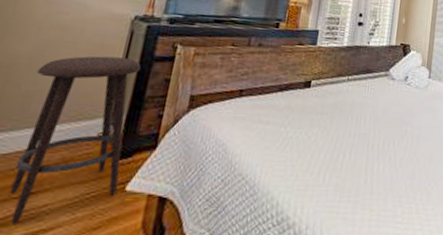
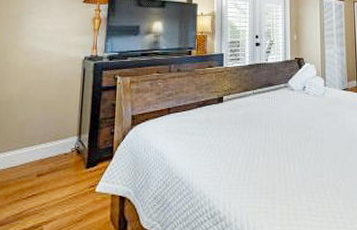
stool: present [10,56,142,224] -> none [21,90,94,218]

